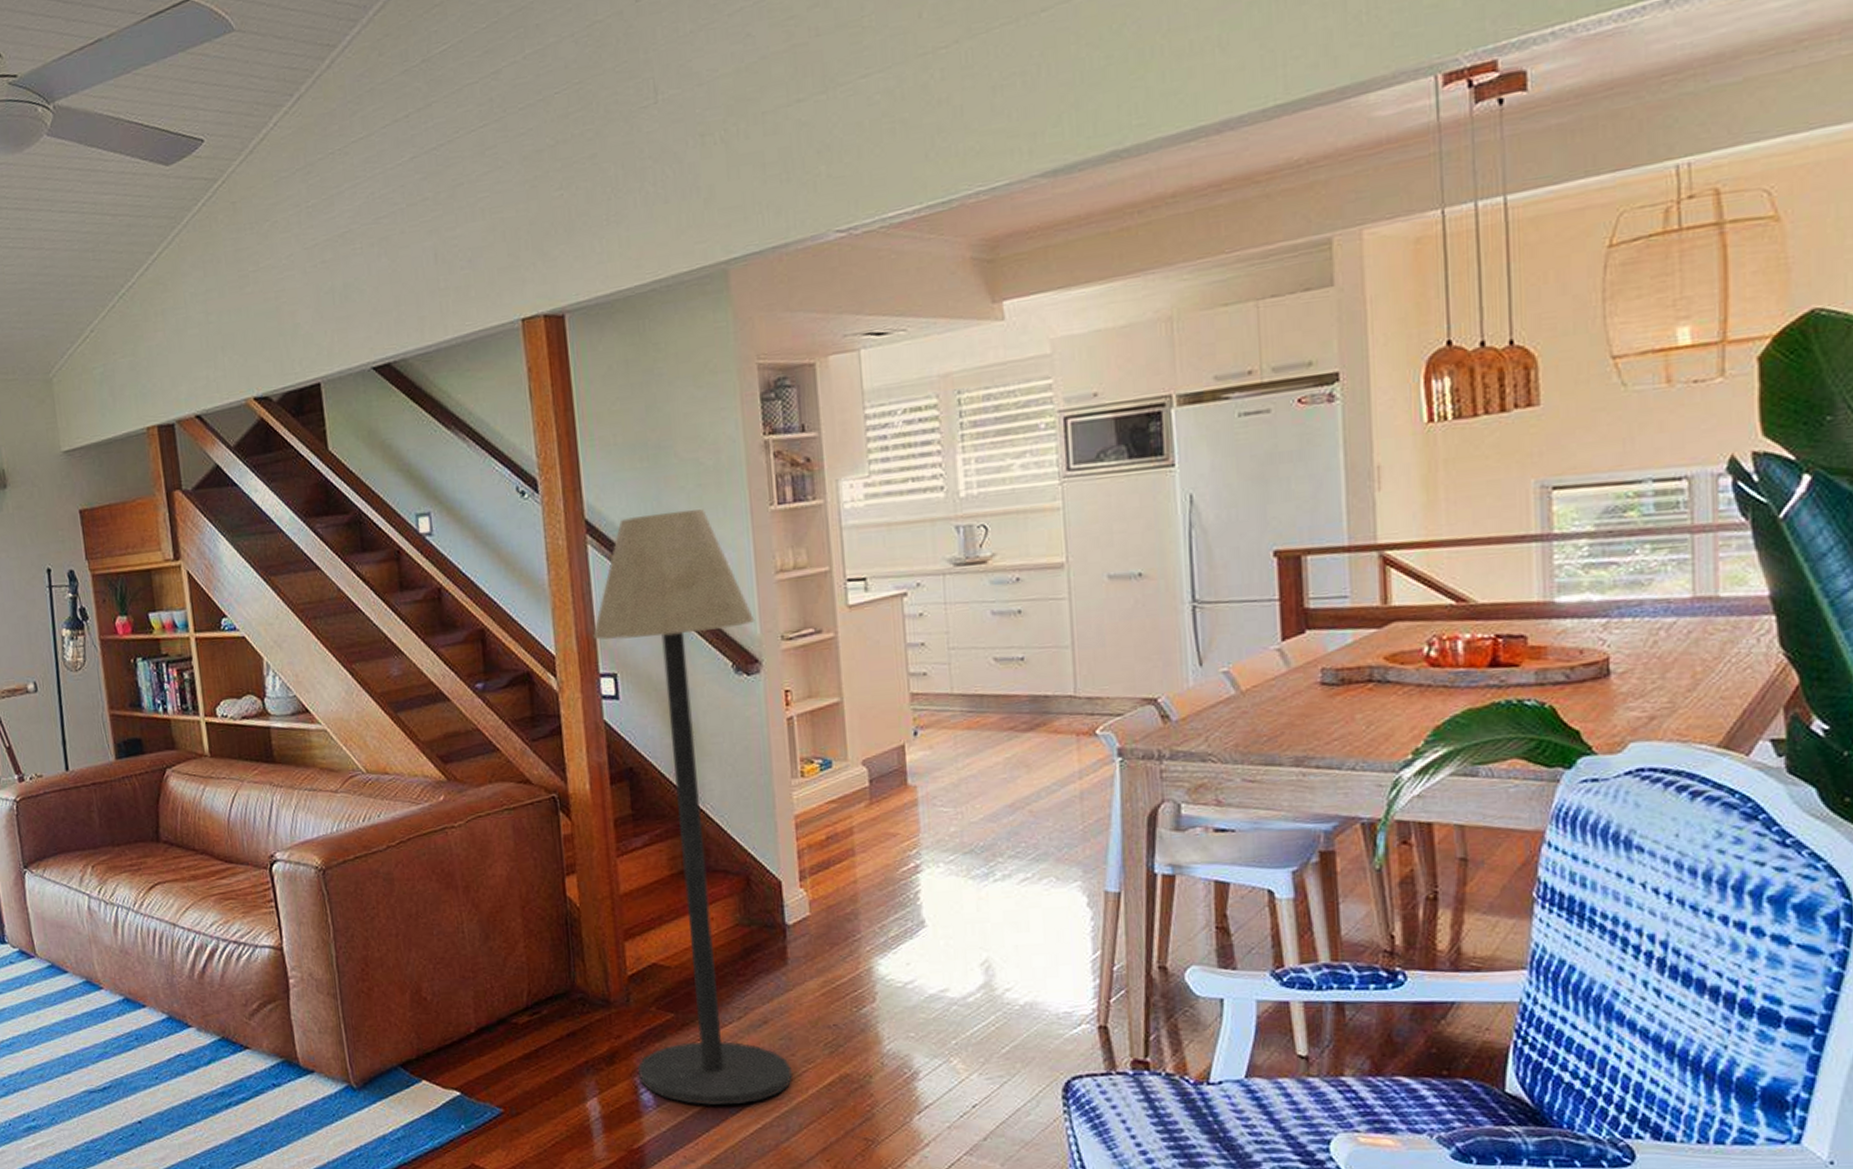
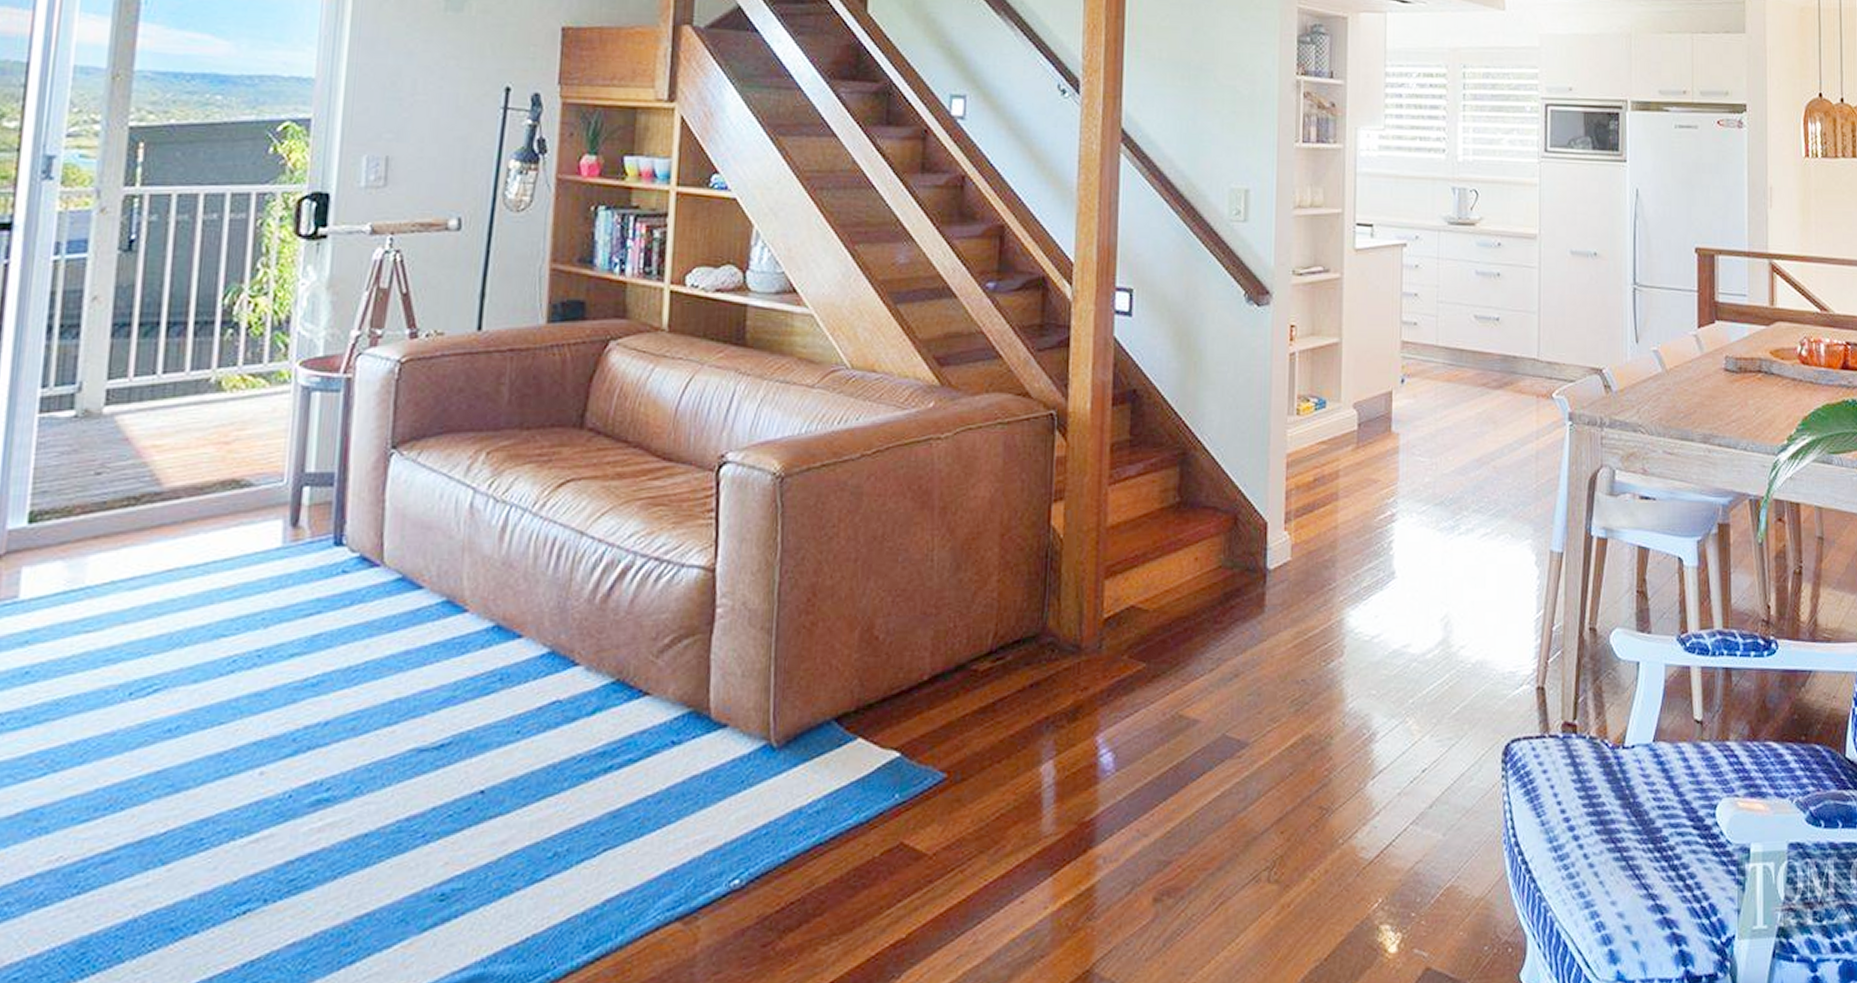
floor lamp: present [593,509,793,1106] -> none [1101,132,1271,770]

